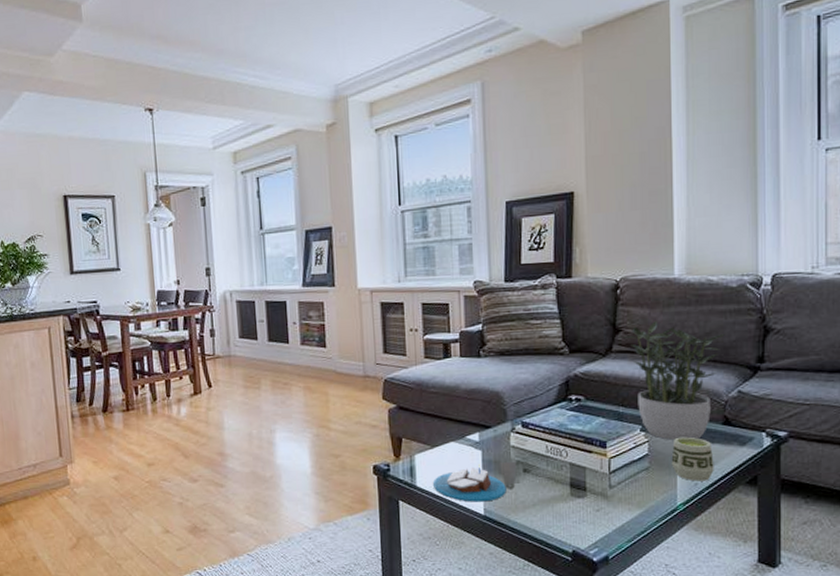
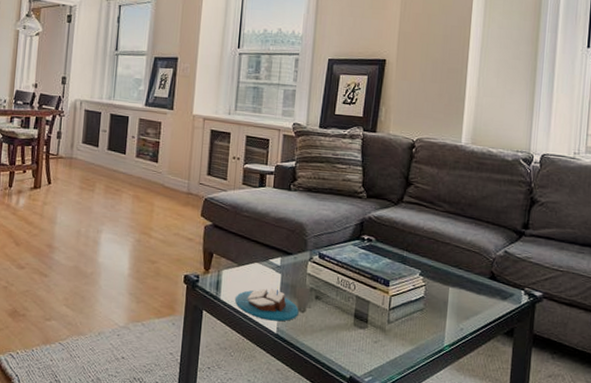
potted plant: present [620,321,725,440] -> none [411,180,498,289]
cup: present [671,436,714,482] -> none [442,285,479,328]

